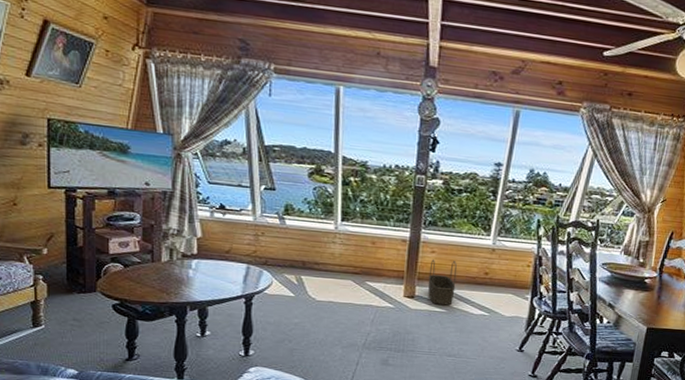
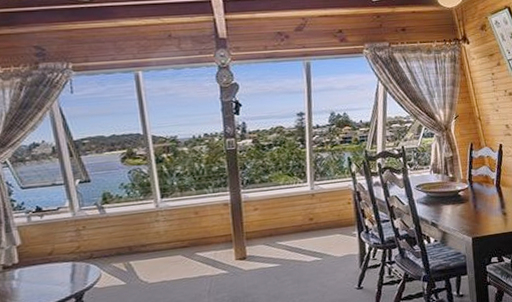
basket: present [428,259,457,306] -> none [255,214,285,261]

